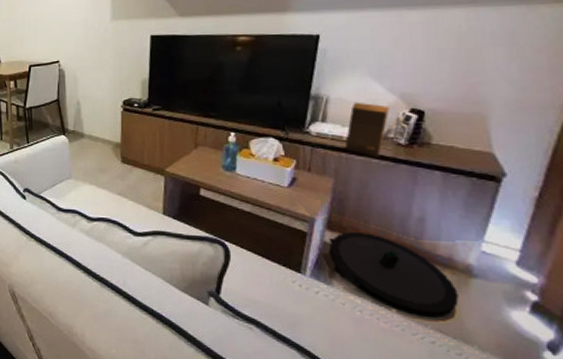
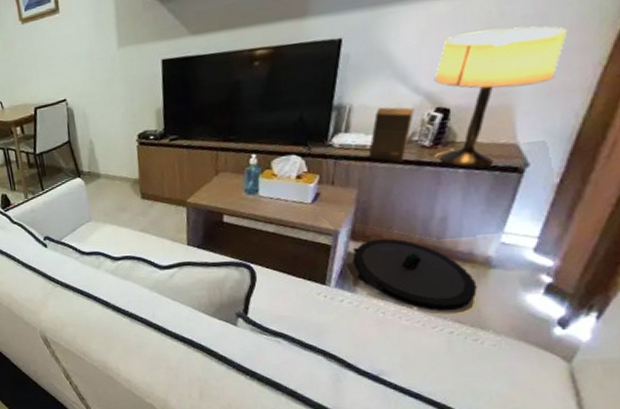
table lamp: none [408,41,537,172] -> present [433,26,568,168]

